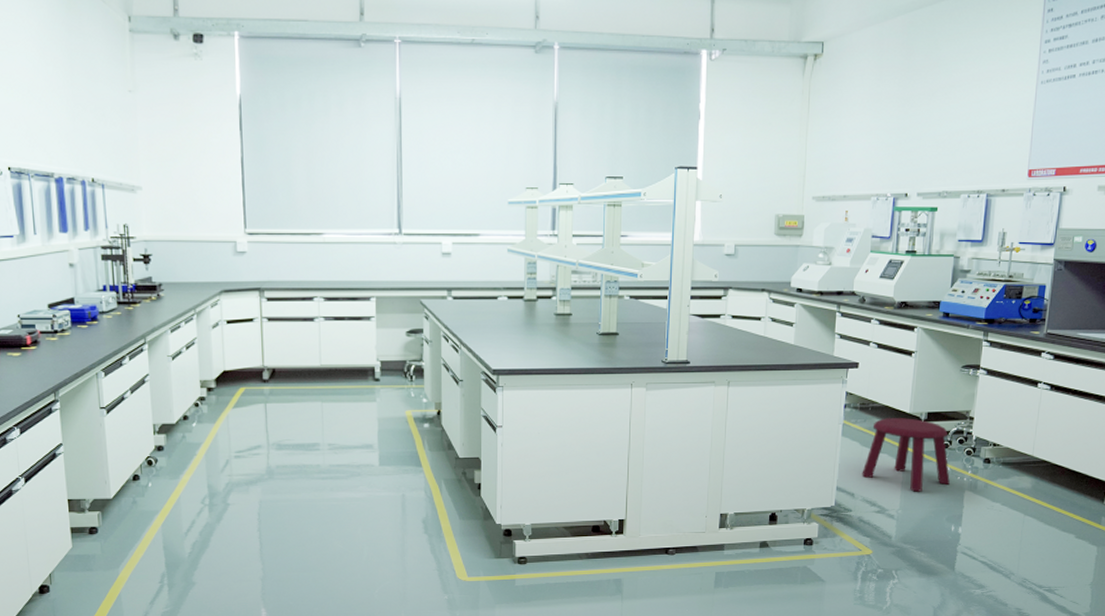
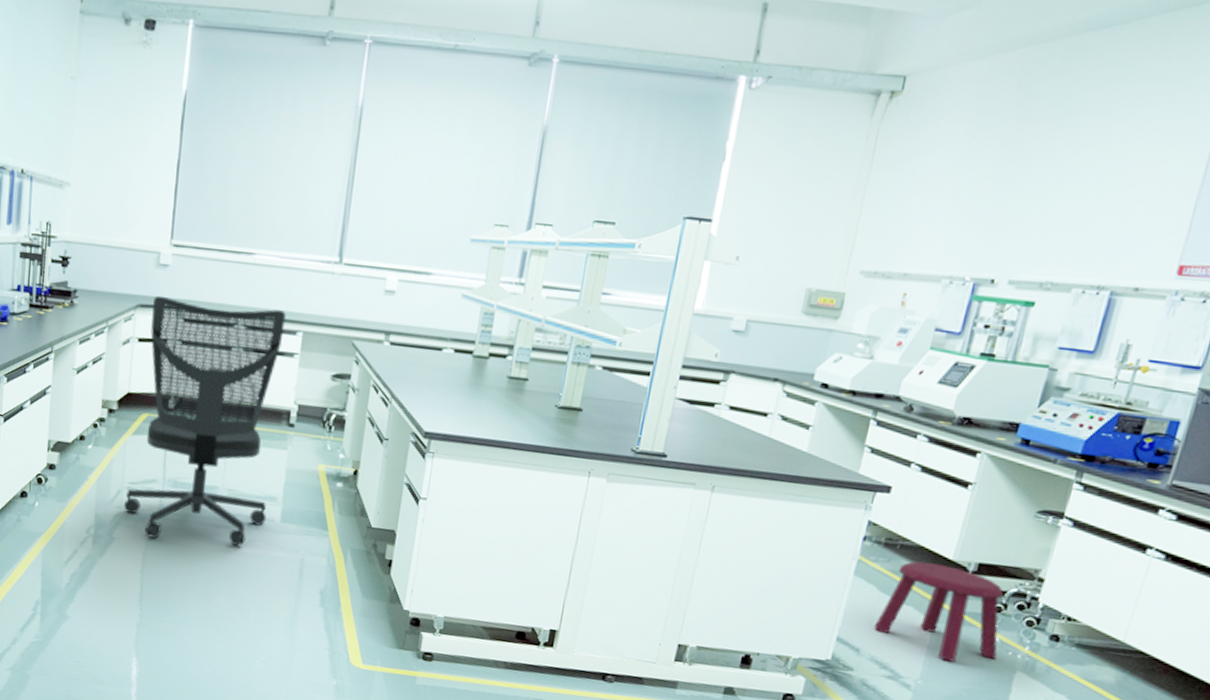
office chair: none [234,280,366,498] -> present [124,295,286,546]

